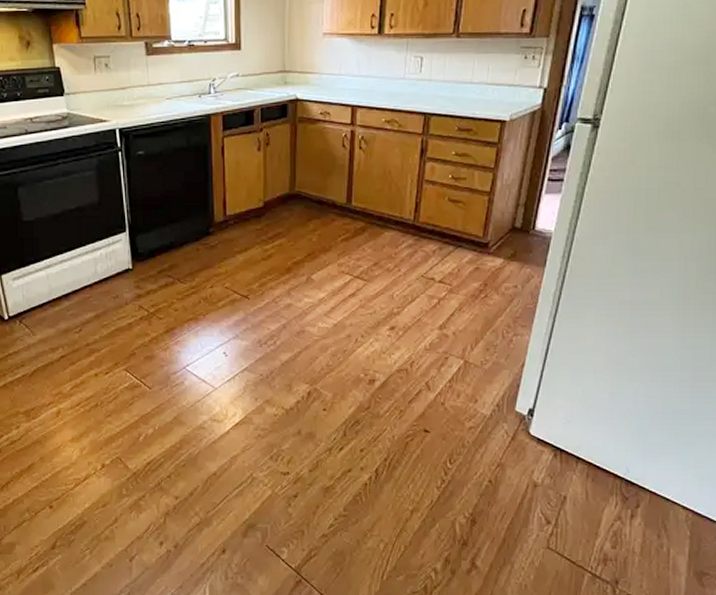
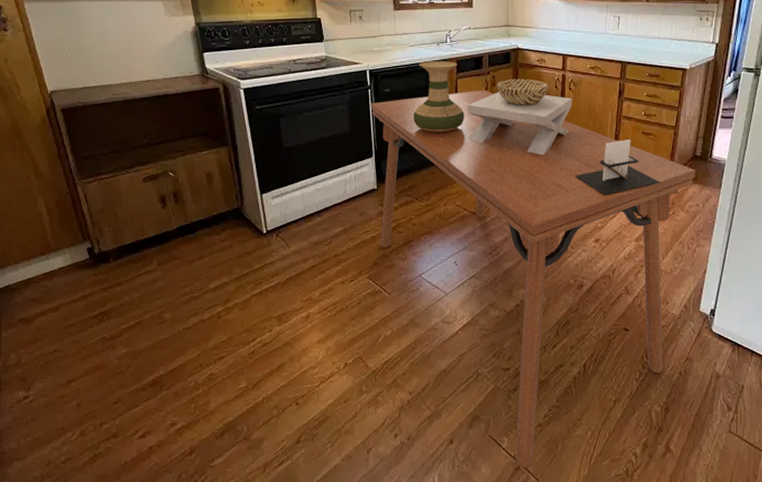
dining table: none [121,150,514,582] -> present [370,90,695,468]
vase: none [172,115,233,203] -> present [413,60,464,133]
decorative bowl: none [237,137,364,229] -> present [468,79,573,156]
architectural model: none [366,208,470,276] -> present [575,140,660,196]

